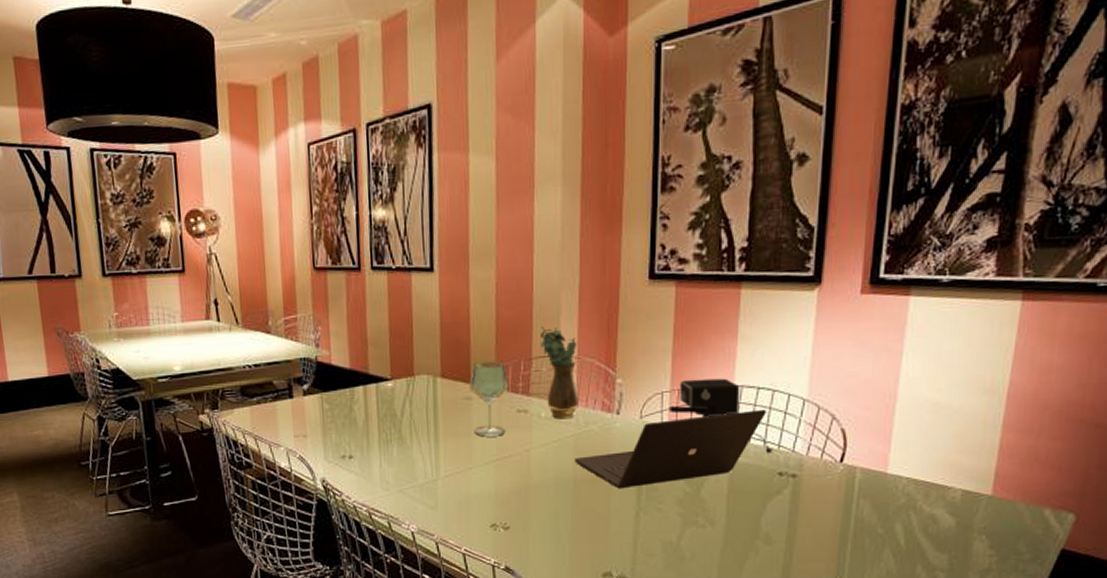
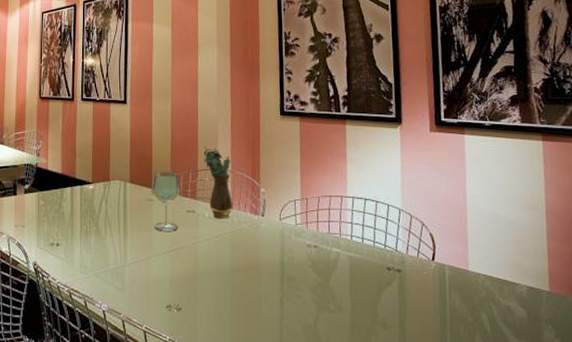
laptop: present [575,409,766,489] -> none [231,216,373,278]
coffee maker: present [670,378,773,454] -> none [301,191,381,252]

